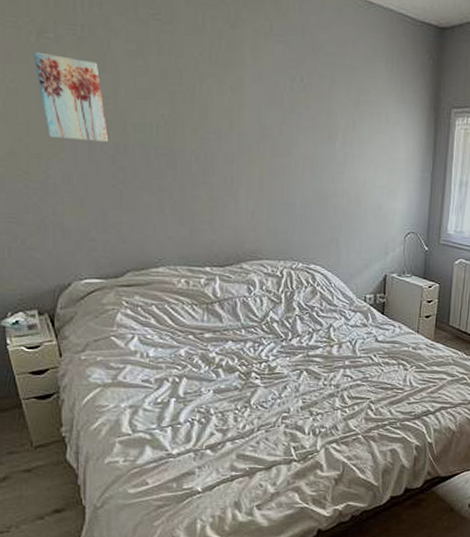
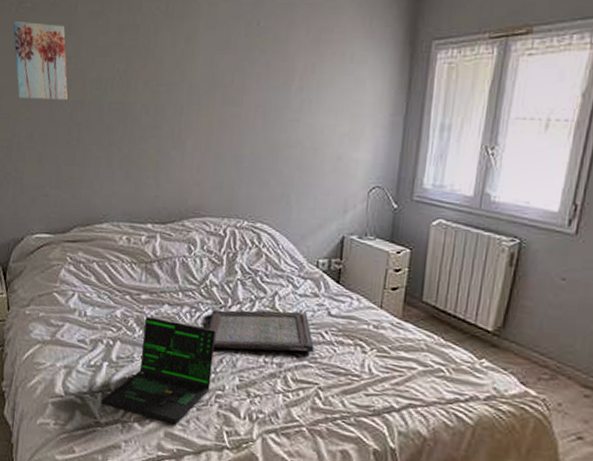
laptop: none [171,353,296,448] -> present [101,316,234,427]
serving tray: none [271,340,366,377] -> present [207,309,315,352]

